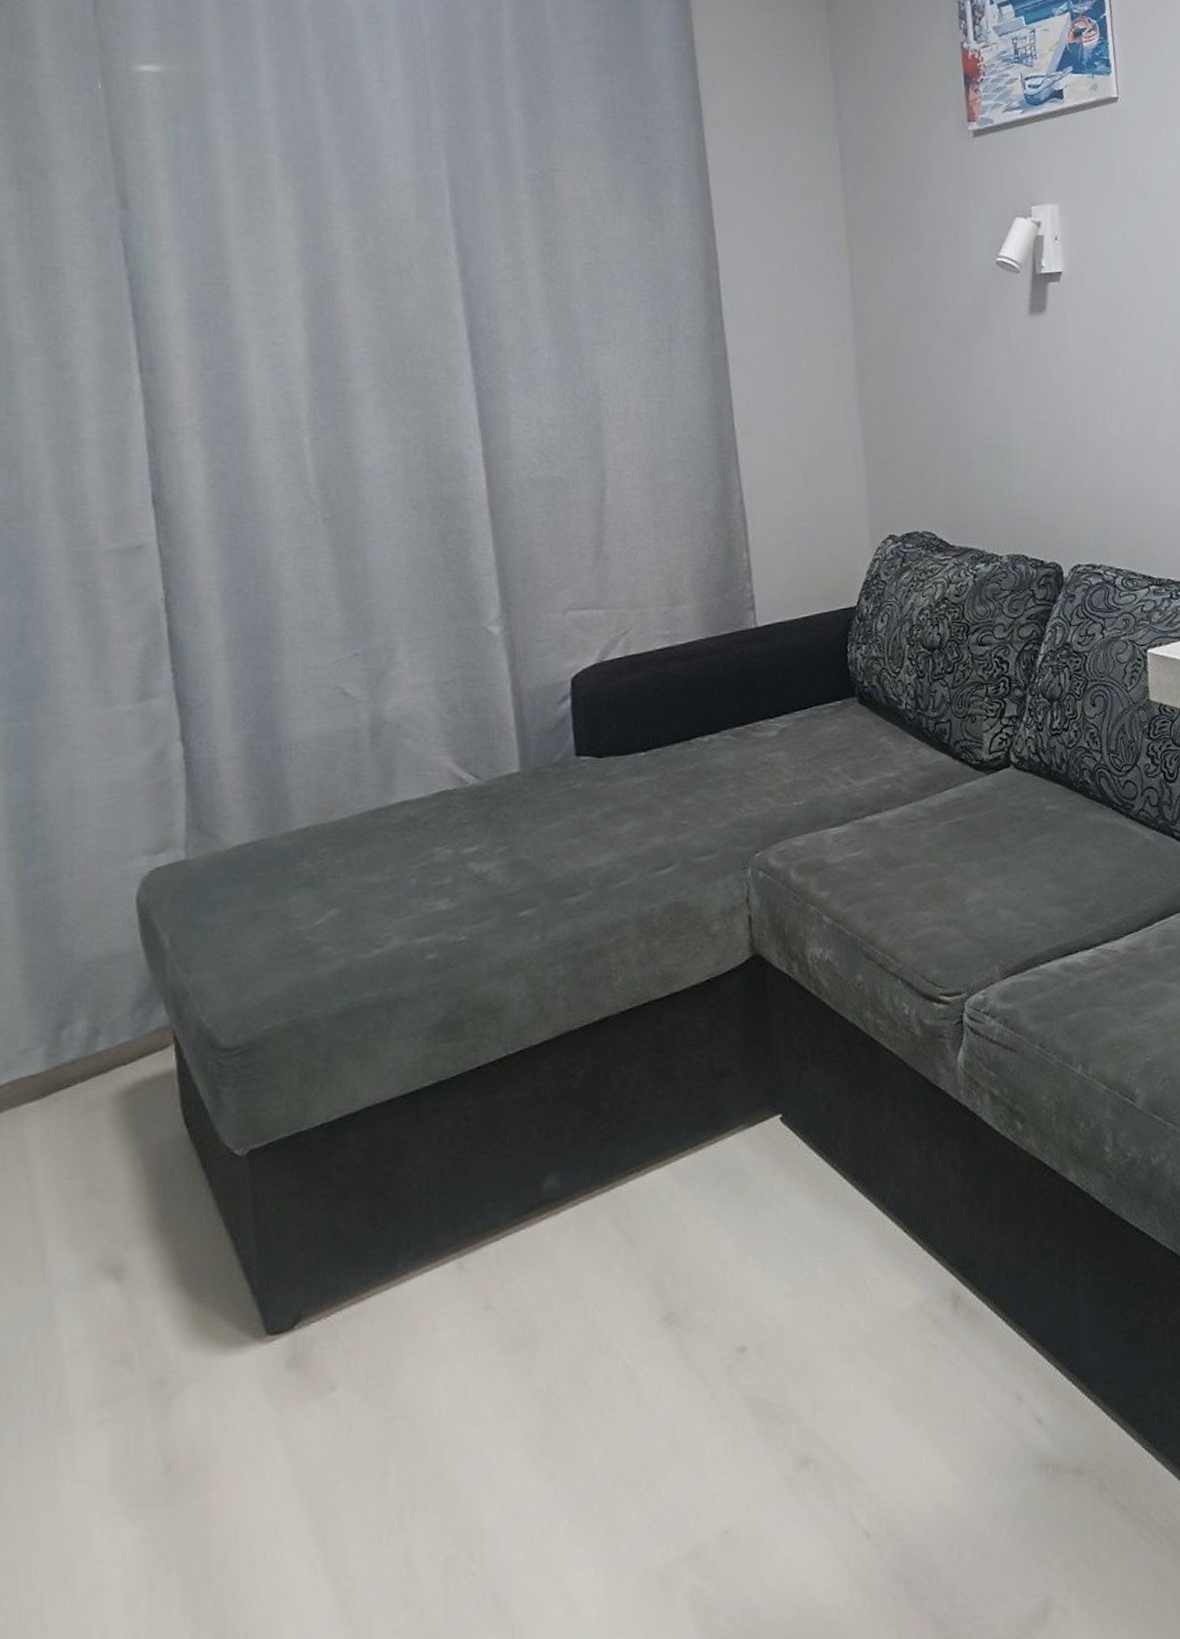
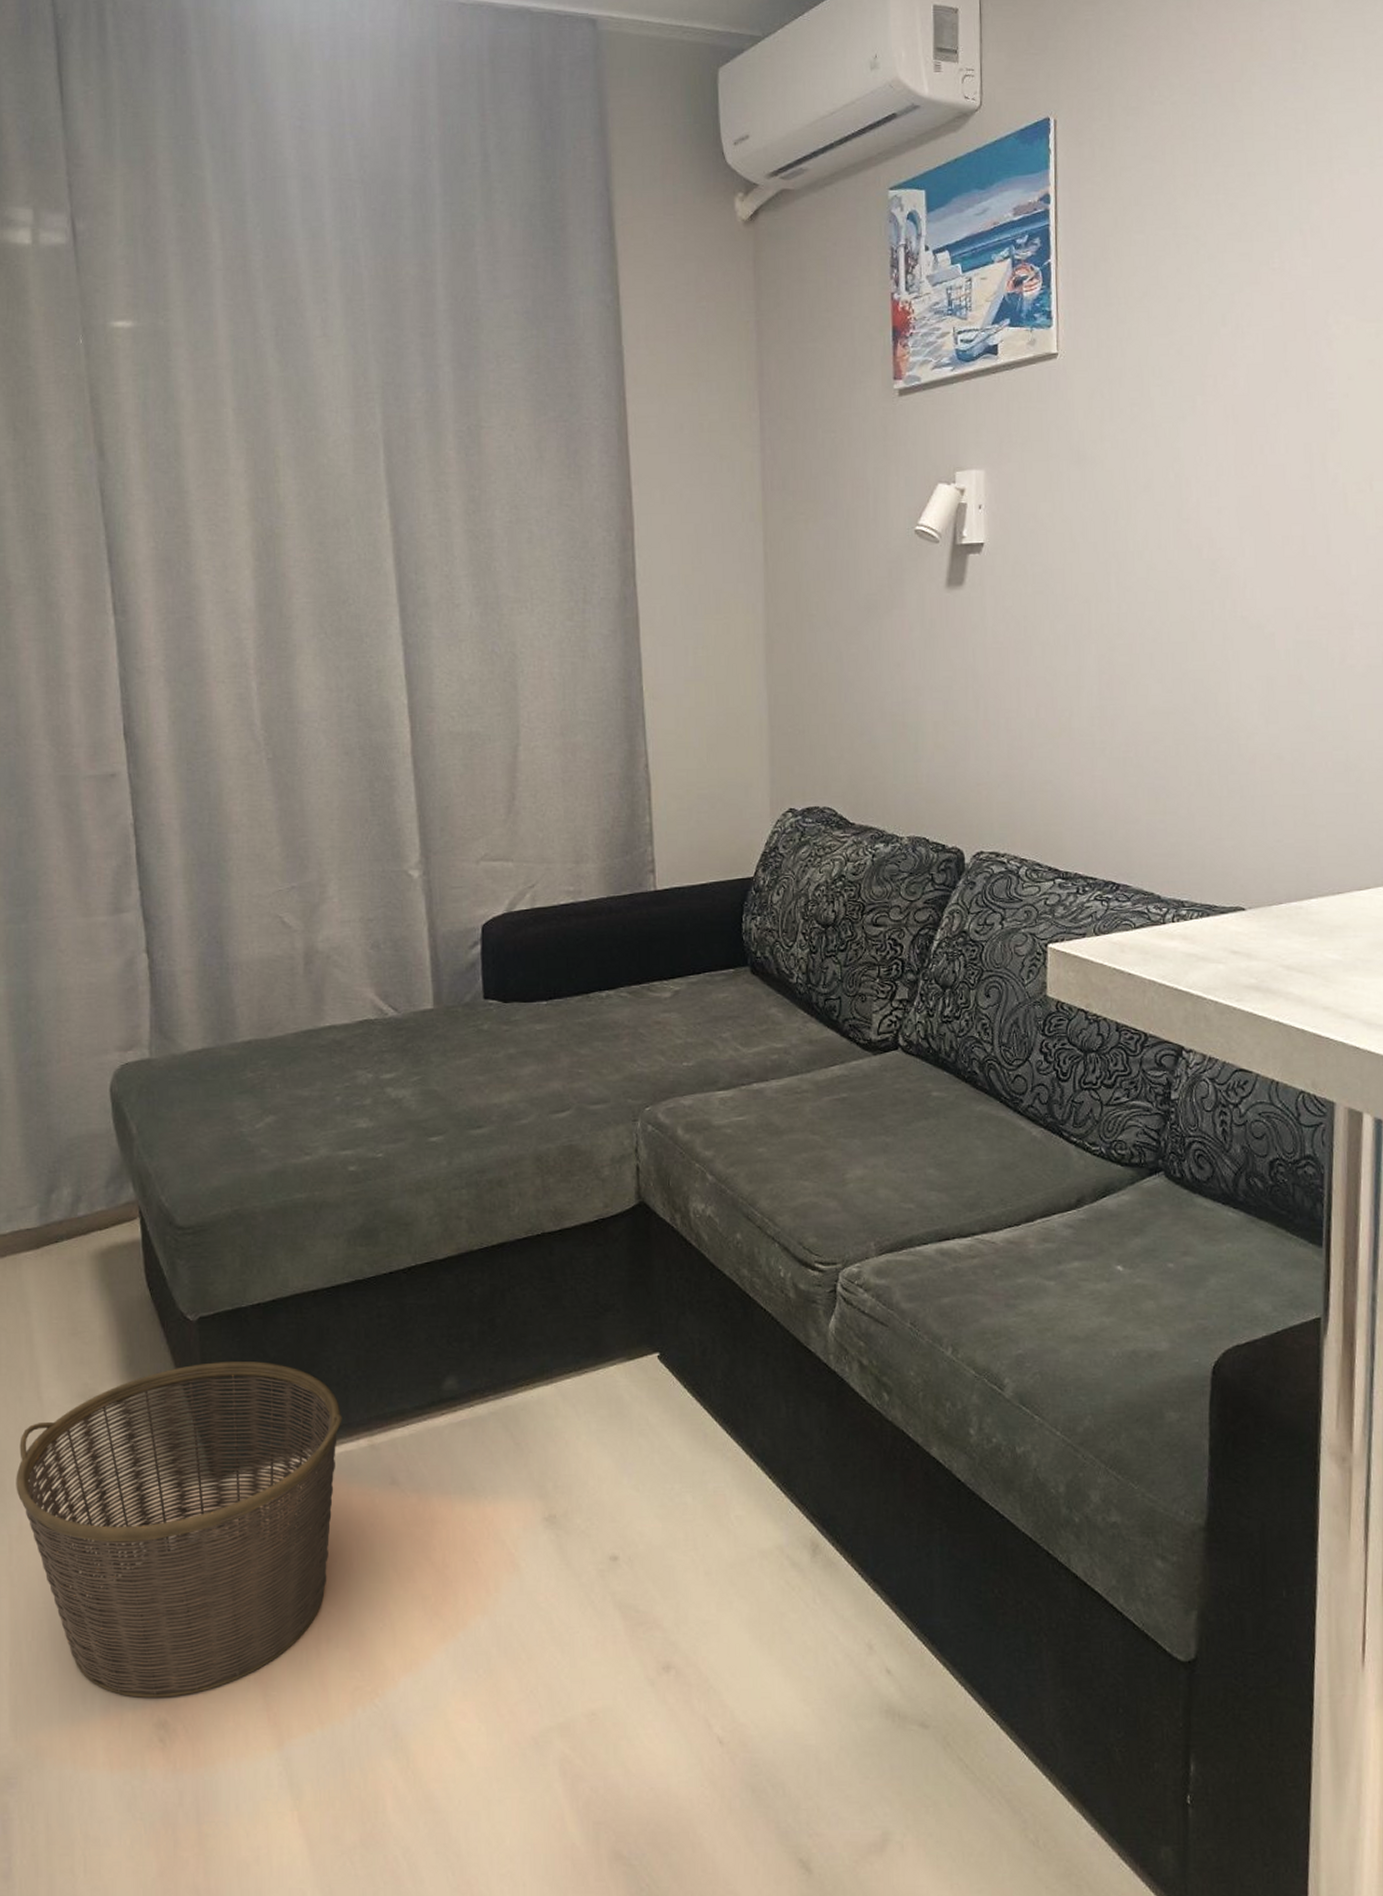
basket: none [14,1190,425,1626] -> present [16,1360,342,1698]

